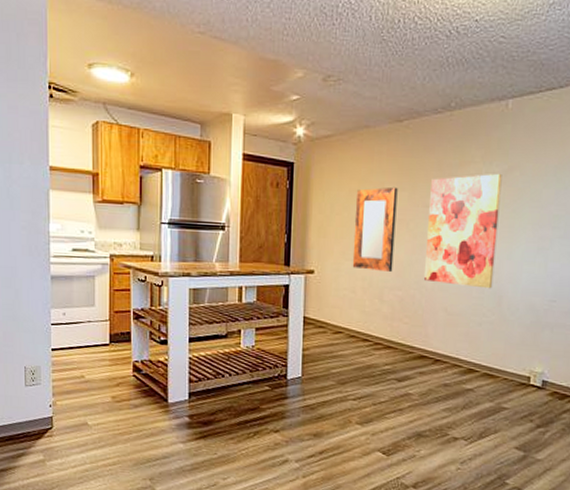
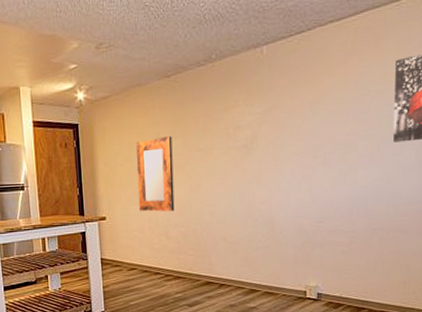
wall art: present [423,173,502,289] -> none [201,113,265,217]

